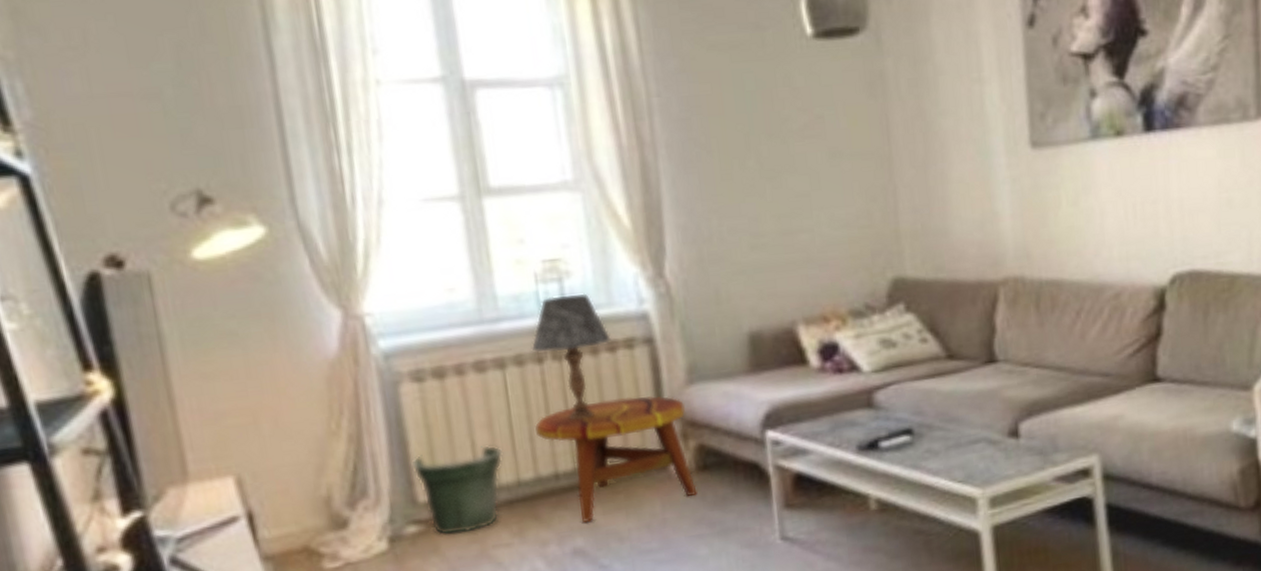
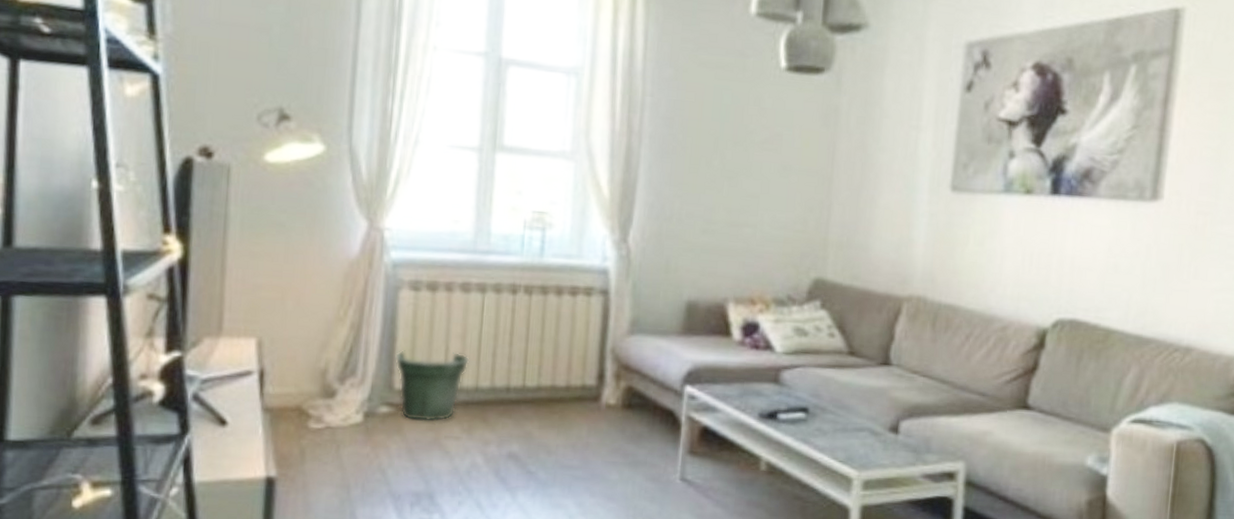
table lamp: present [531,293,611,421] -> none [509,241,575,347]
side table: present [535,396,697,523] -> none [499,334,623,433]

